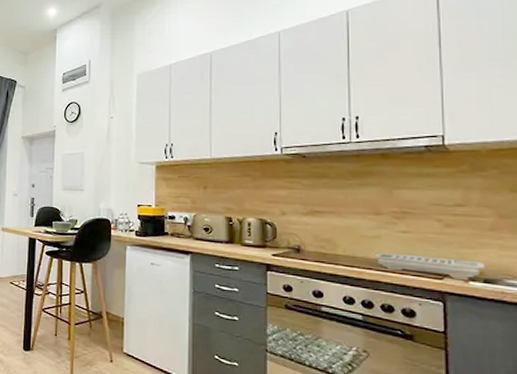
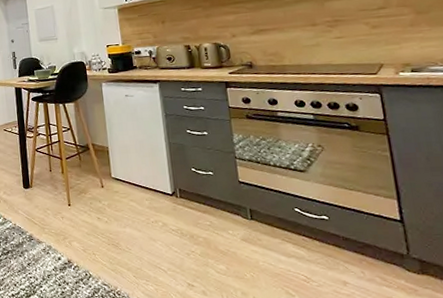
dish rack: present [373,252,486,281] -> none [315,54,411,73]

